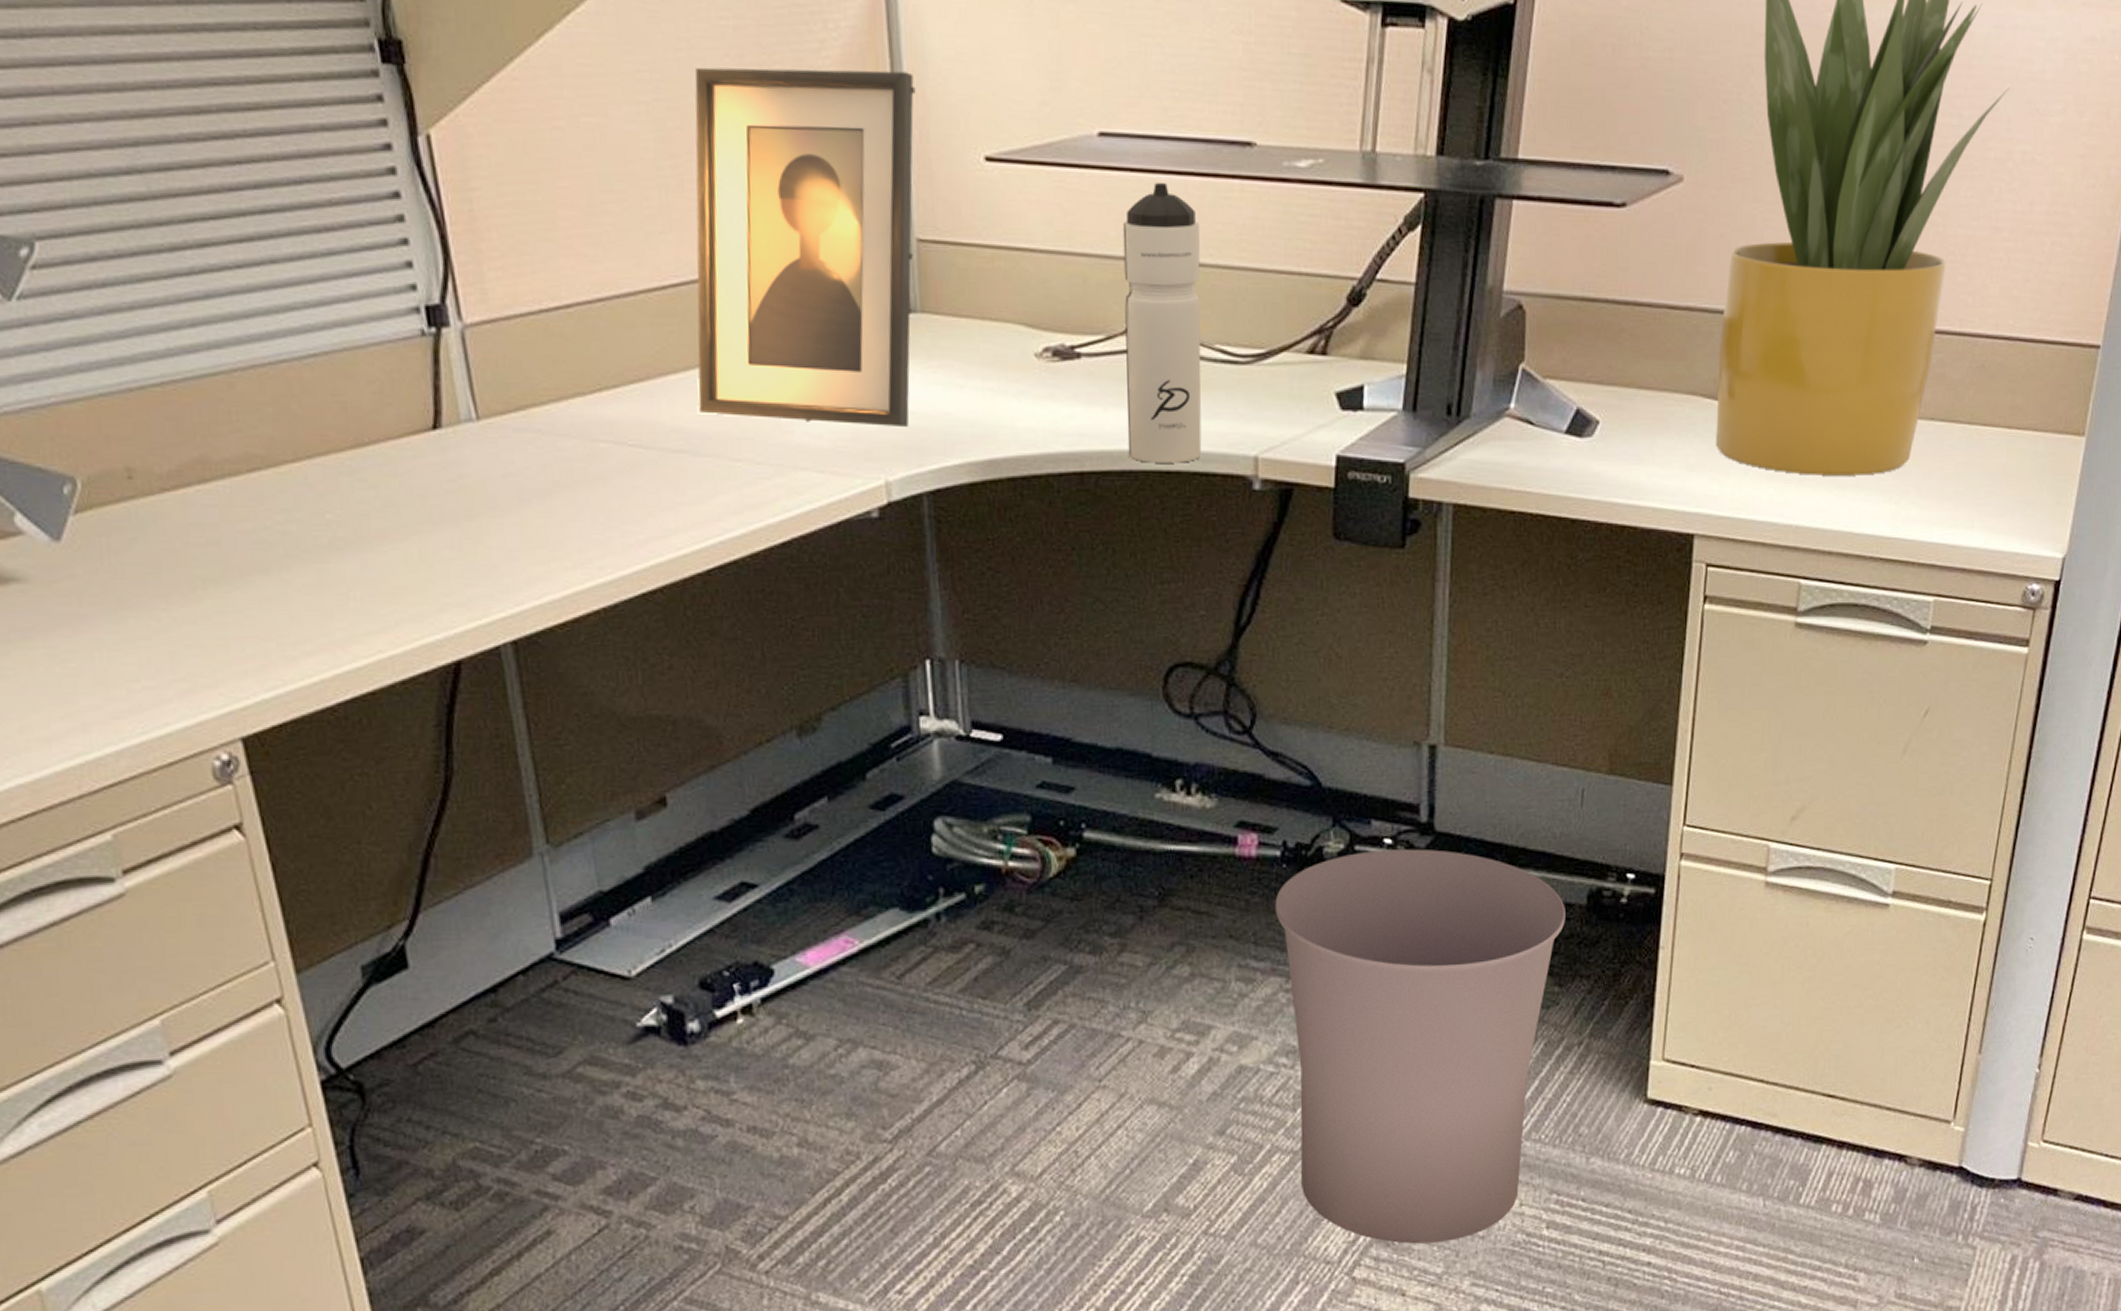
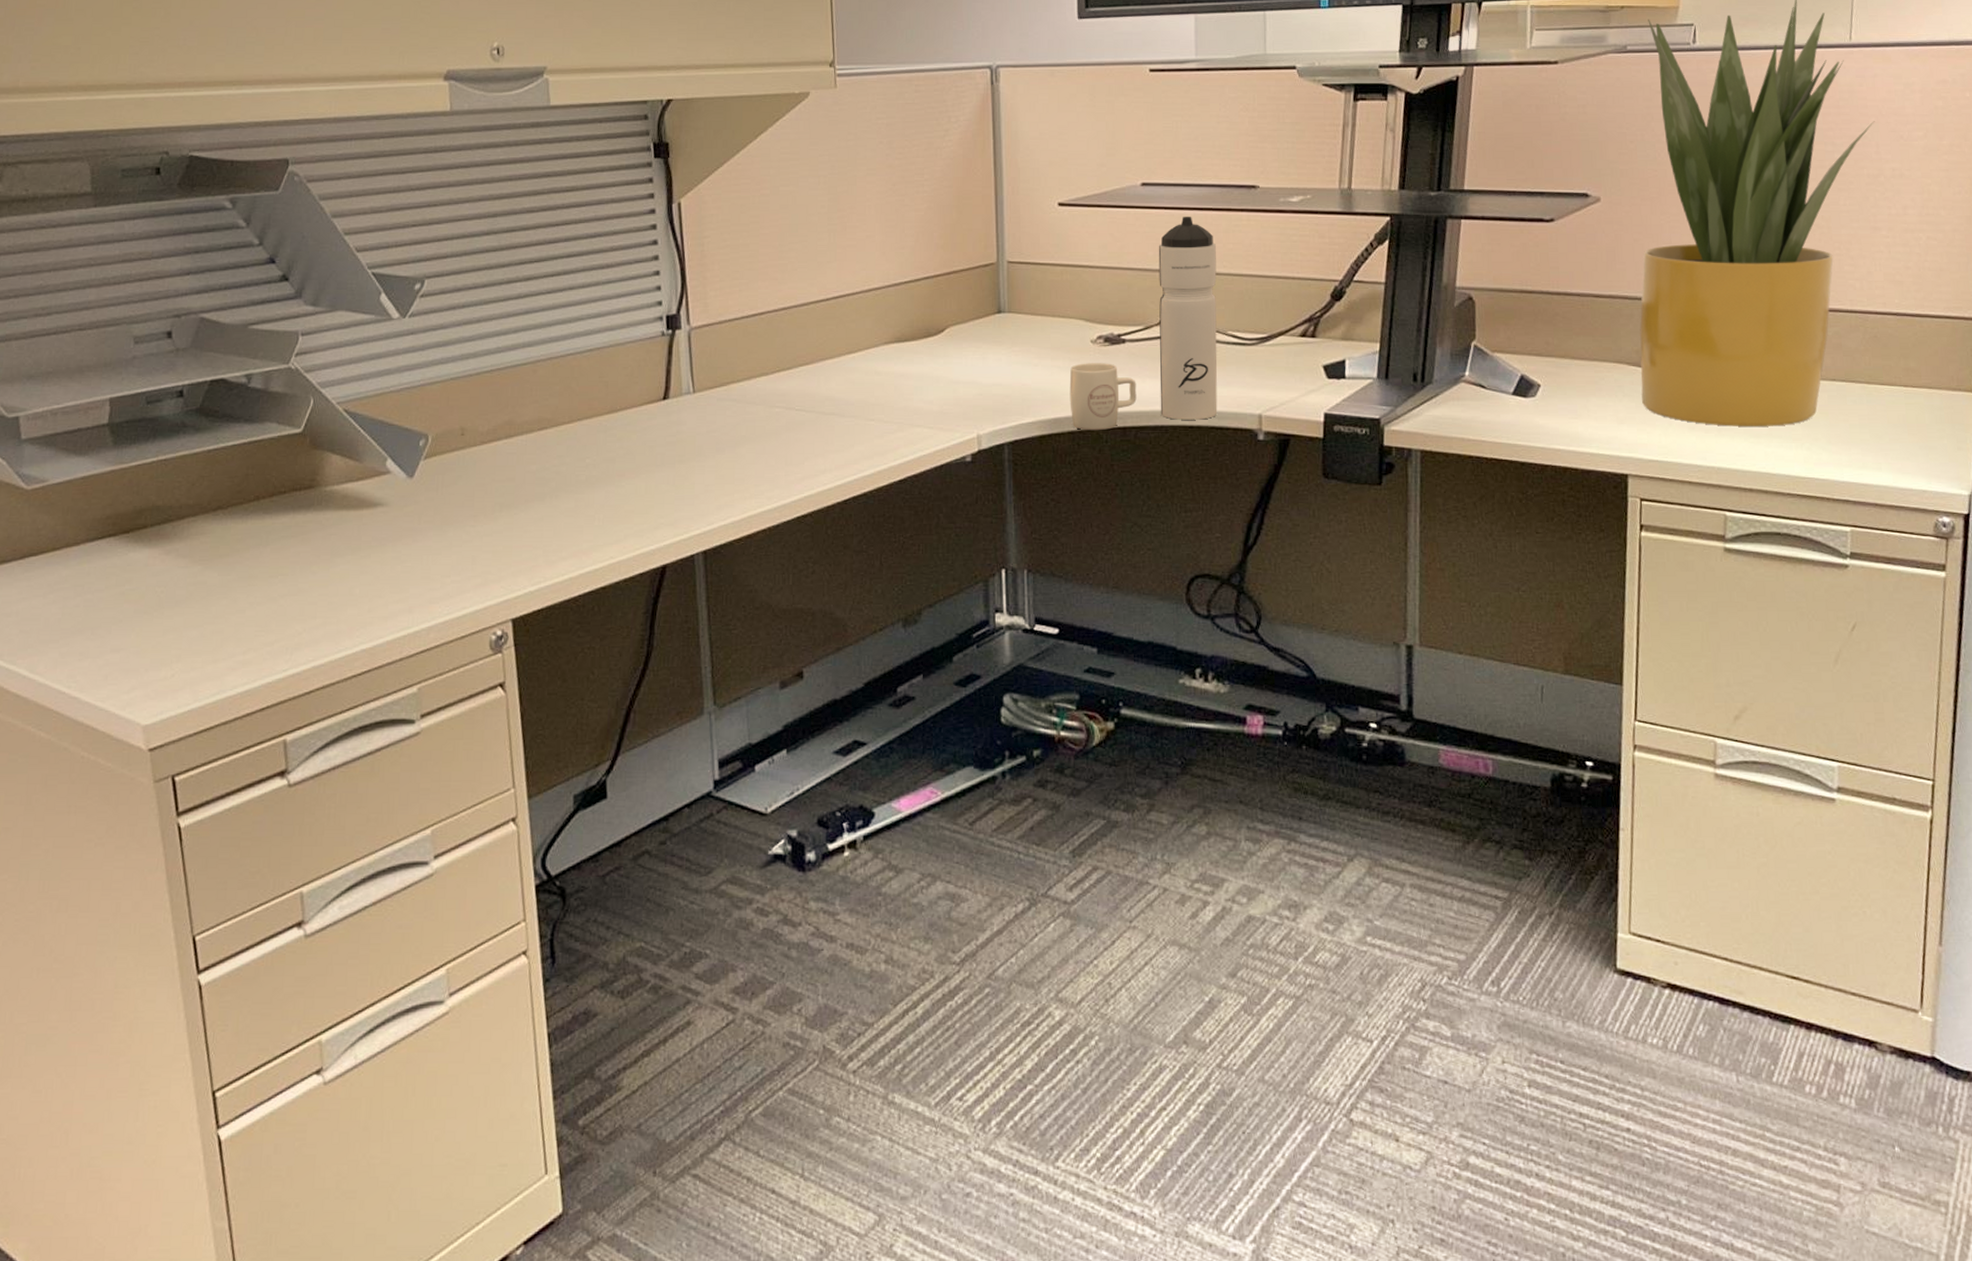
picture frame: present [694,67,916,427] -> none [846,148,1010,395]
mug: none [1007,385,1097,477] -> present [1069,363,1137,431]
waste bin: present [1275,849,1565,1244] -> none [1278,733,1532,1092]

